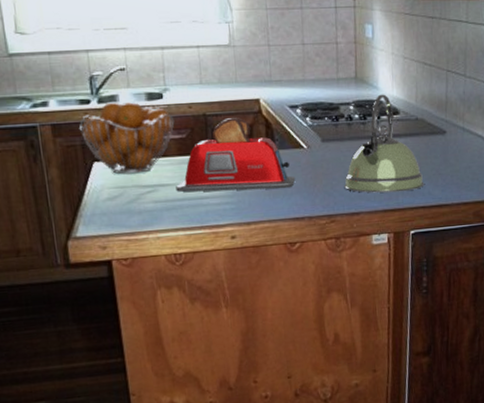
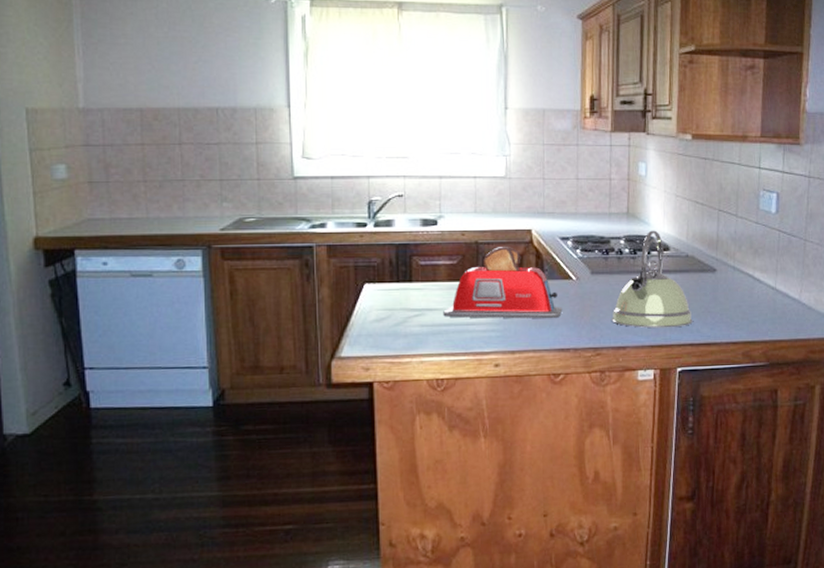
fruit basket: present [79,101,175,174] -> none [354,226,447,297]

